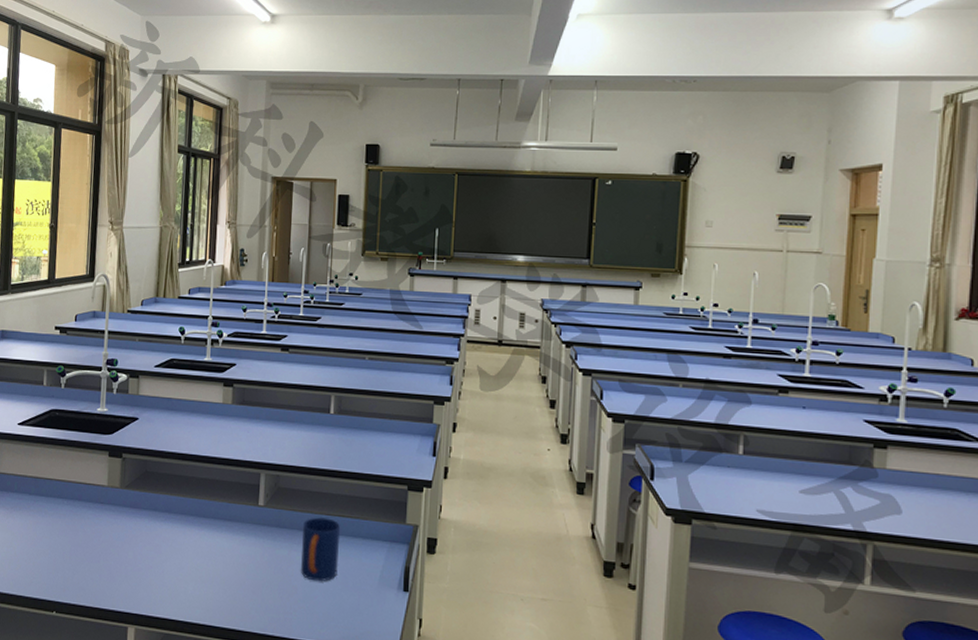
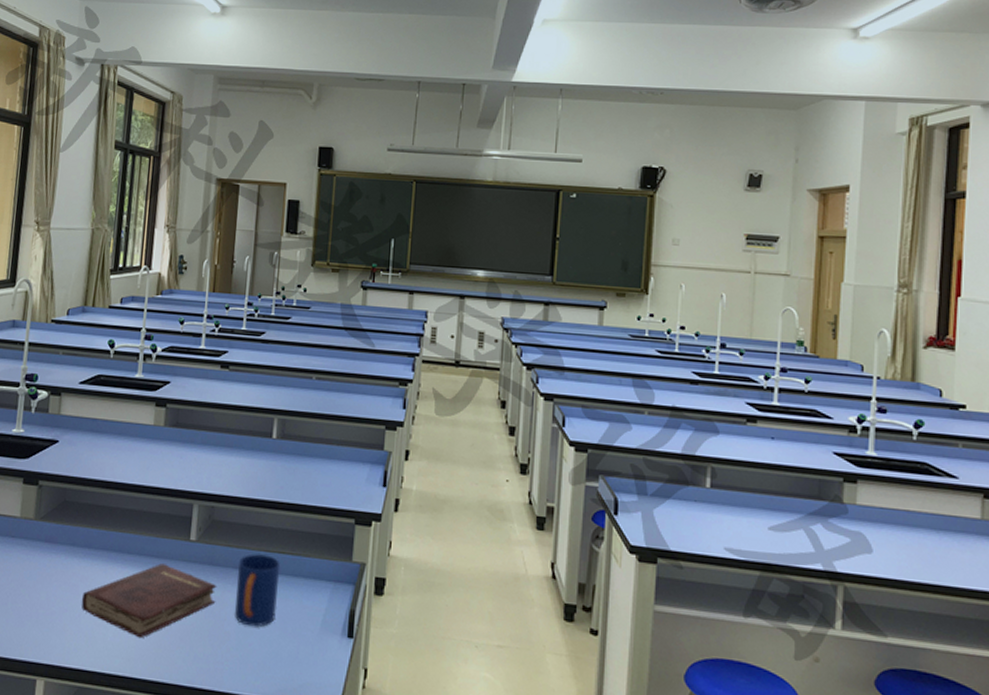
hardback book: none [164,526,284,592] -> present [81,563,217,639]

